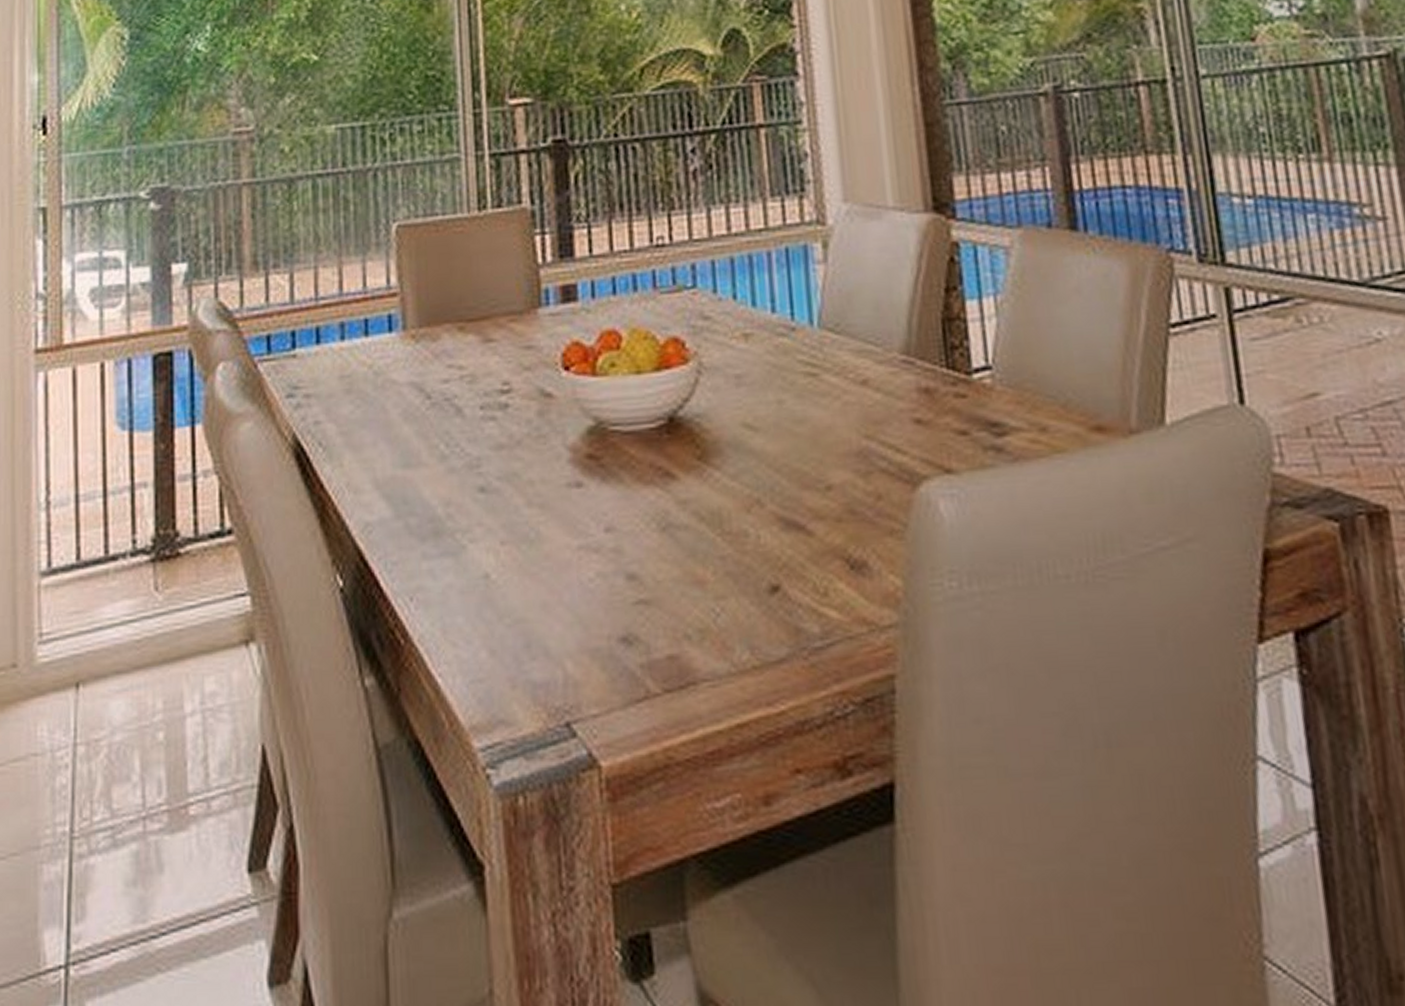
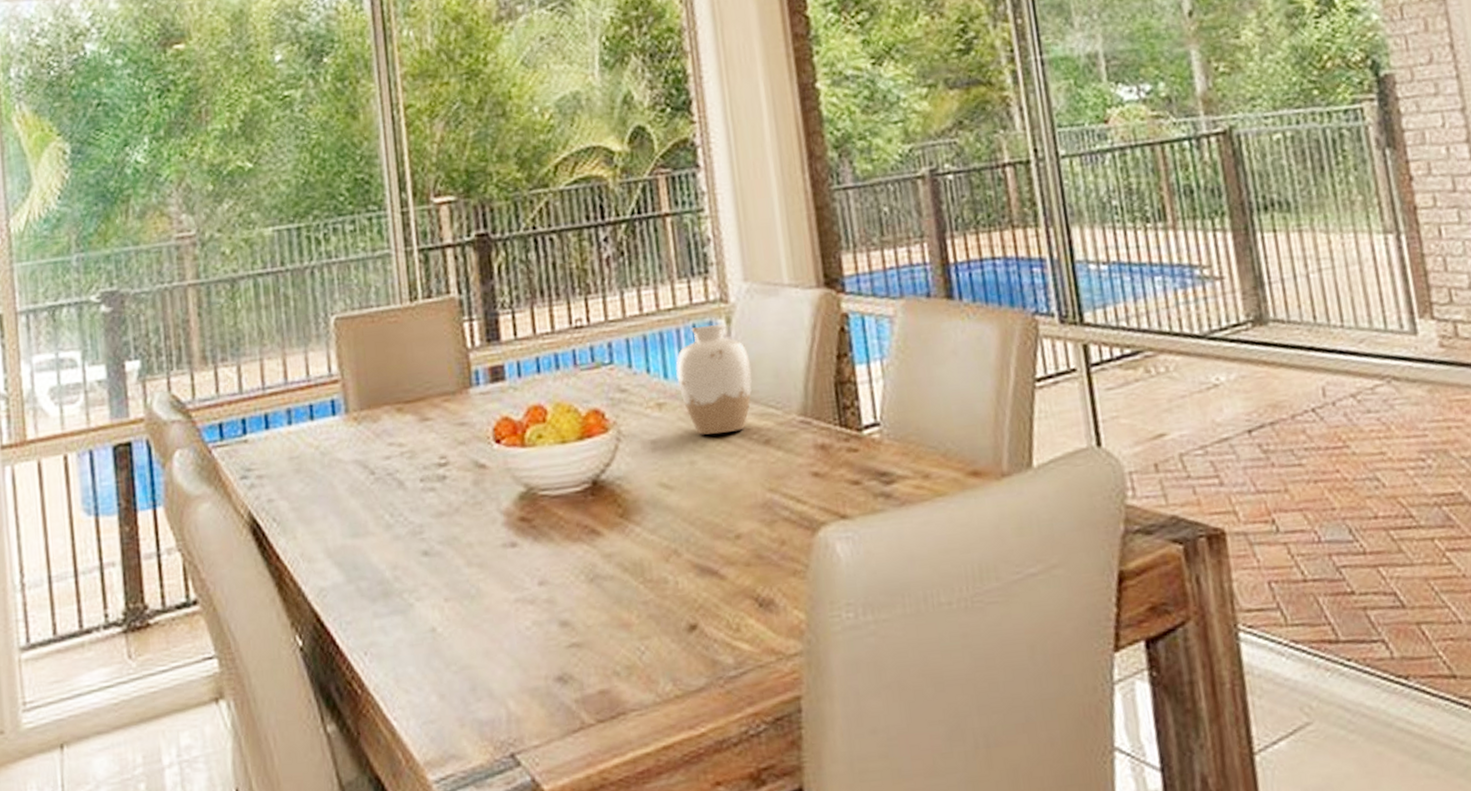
vase: none [765,247,850,371] -> present [676,323,752,435]

